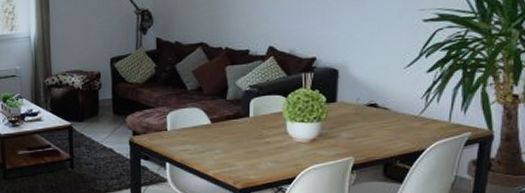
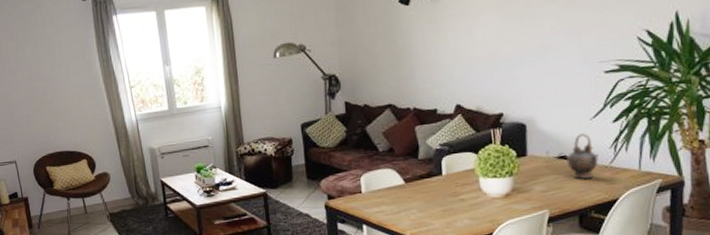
teapot: none [376,82,410,128] -> present [566,133,600,179]

